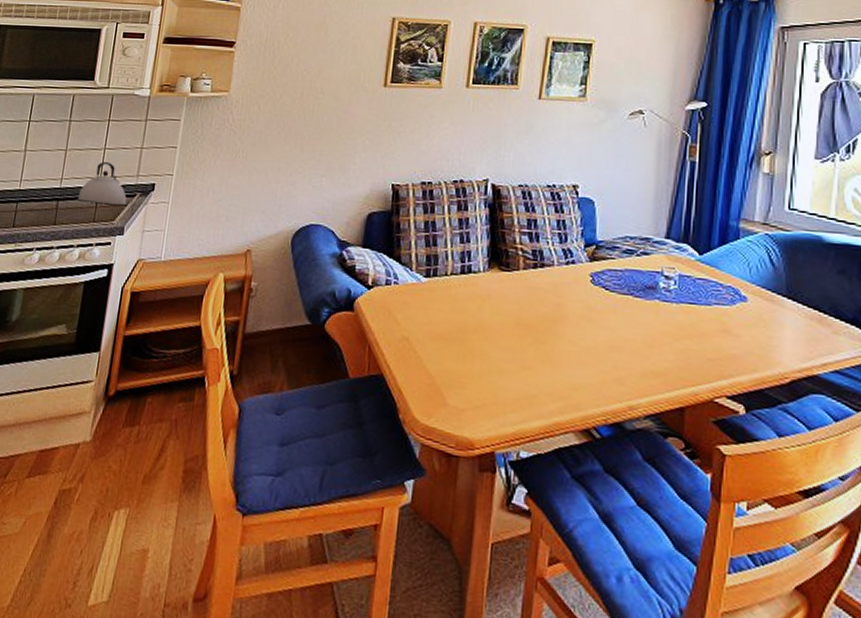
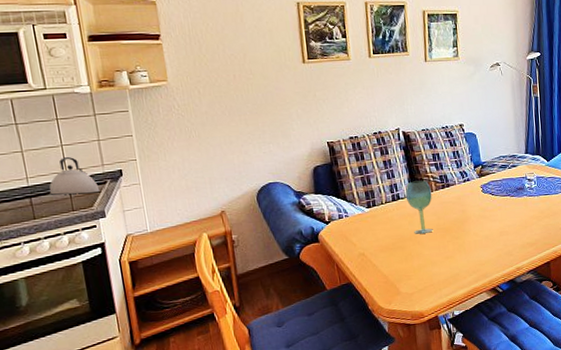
wine glass: none [479,251,518,327] -> present [405,180,433,234]

